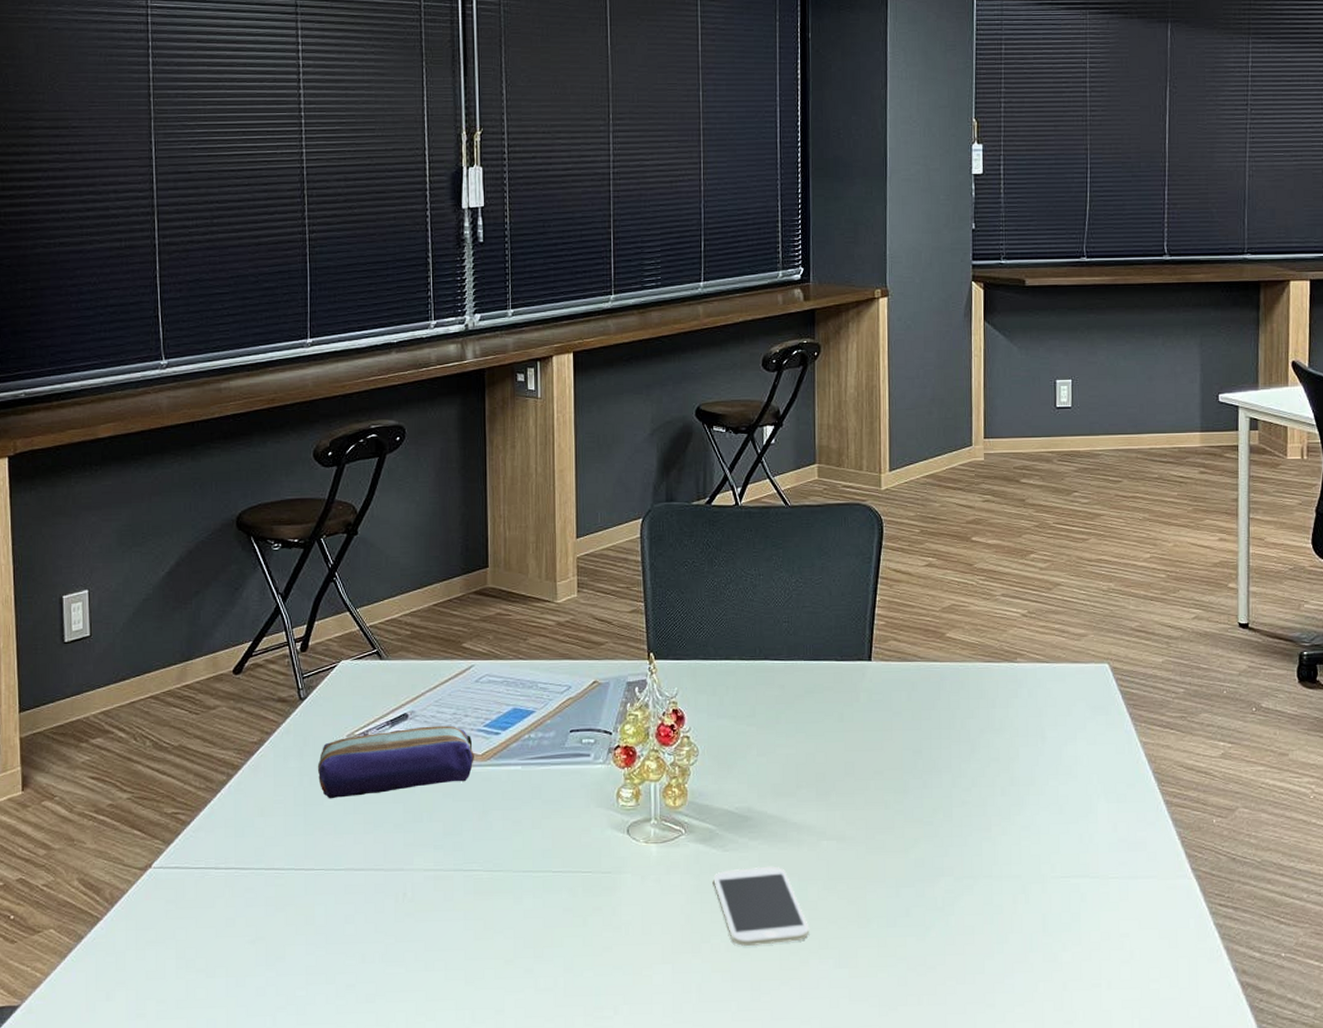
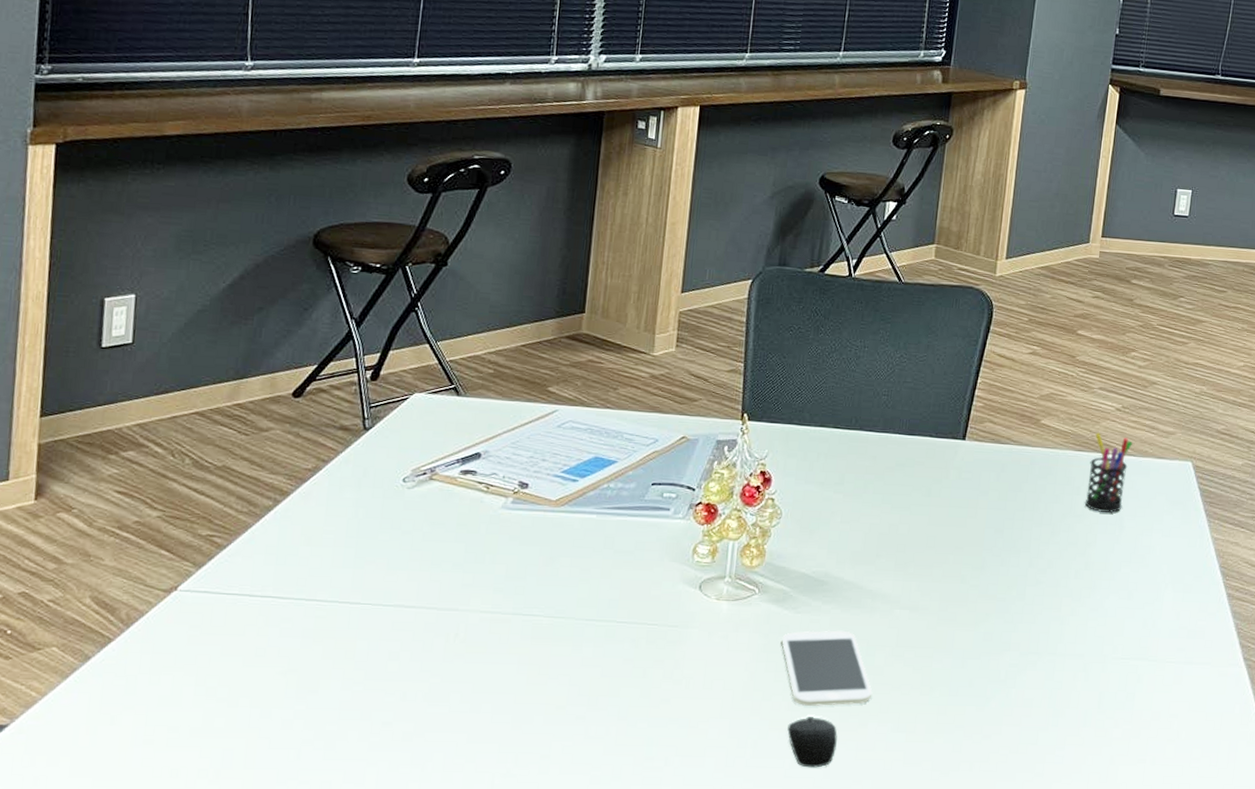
pencil case: present [317,725,474,799] -> none [375,467,548,534]
computer mouse: none [730,957,780,1010] -> present [787,716,838,768]
pen holder: none [1001,641,1044,724] -> present [1084,432,1133,513]

